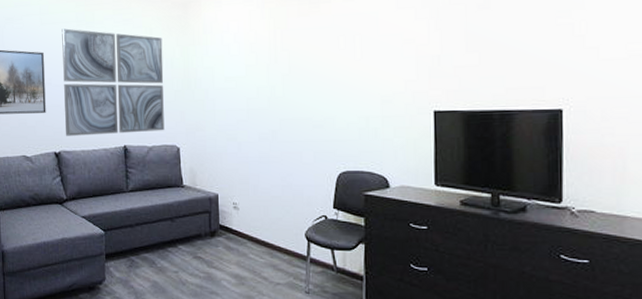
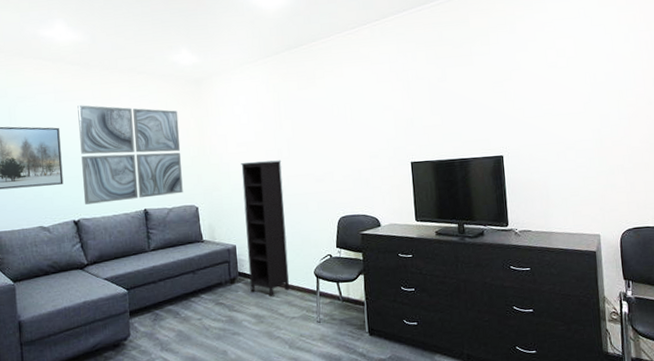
bookcase: none [228,99,276,258] -> present [241,160,289,298]

